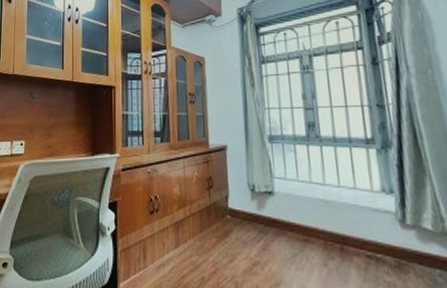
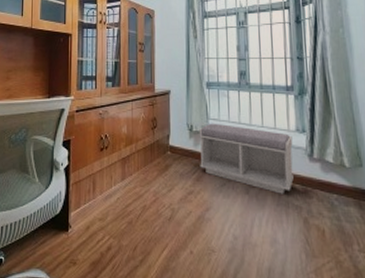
bench: none [262,182,383,268] -> present [199,123,294,194]

